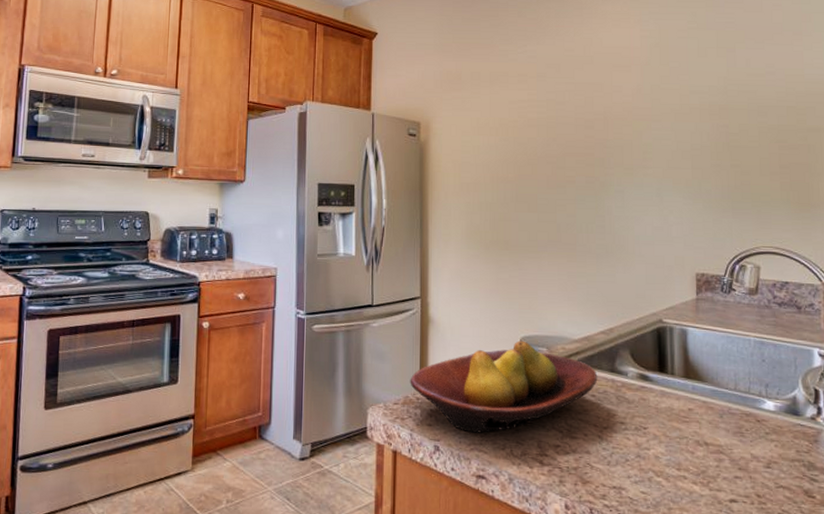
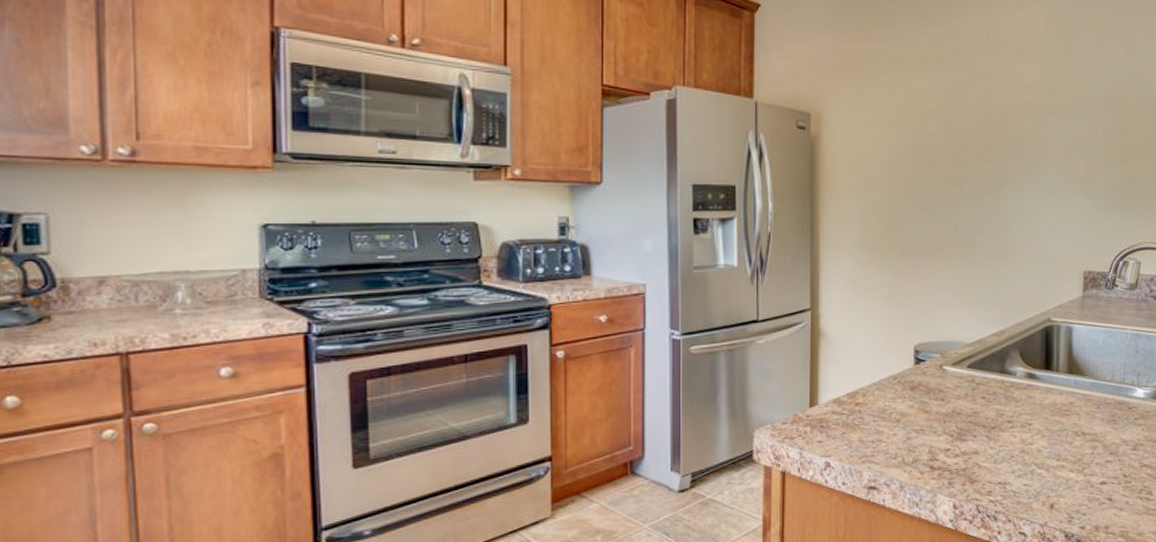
fruit bowl: present [410,340,598,433] -> none [799,348,988,446]

